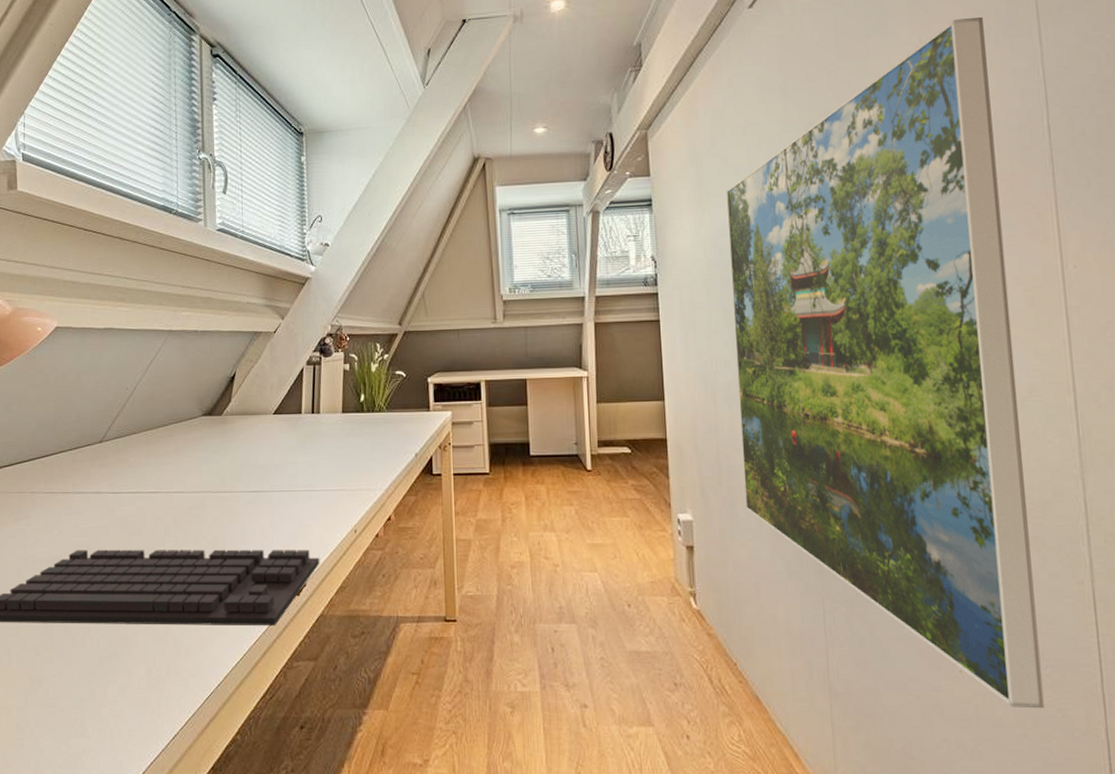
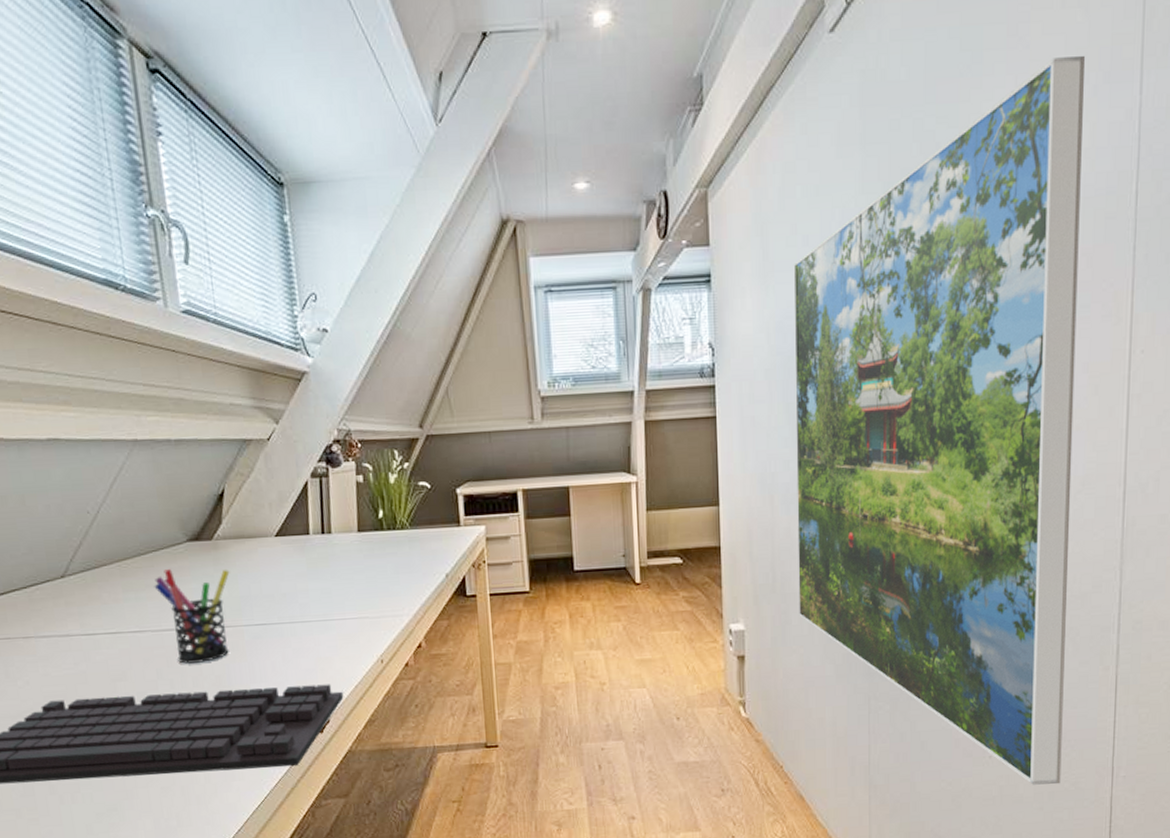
pen holder: none [171,438,233,523] -> present [154,568,230,664]

